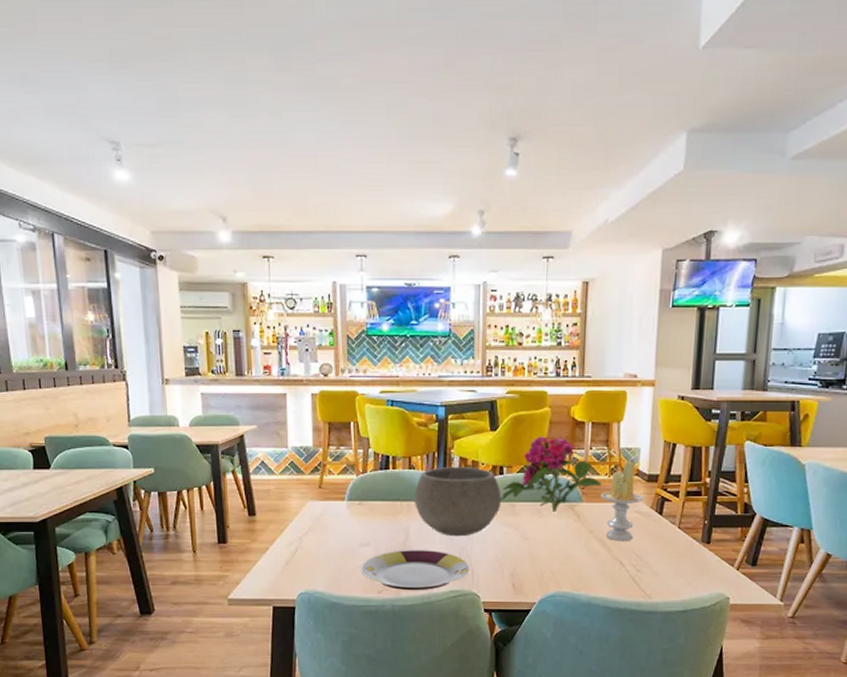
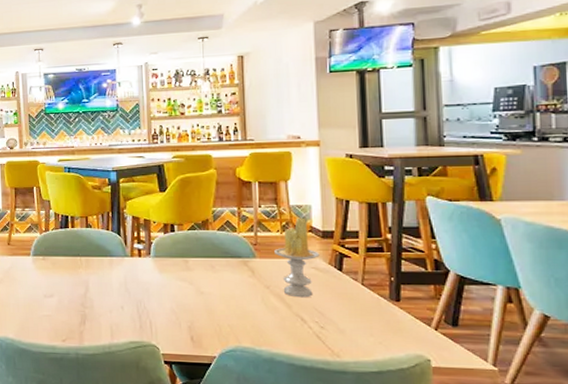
plate: present [360,549,469,591] -> none [46,301,147,341]
bowl: present [413,466,502,537] -> none [91,224,175,290]
flower: present [500,436,602,513] -> none [173,196,274,269]

